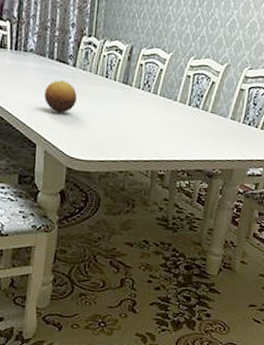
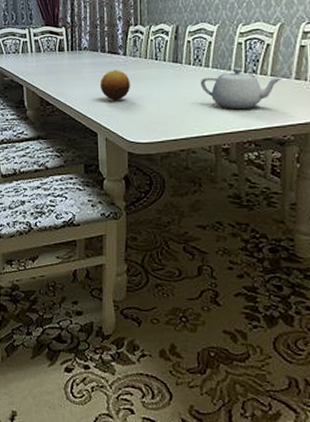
teapot: none [146,98,220,141] -> present [200,67,282,110]

